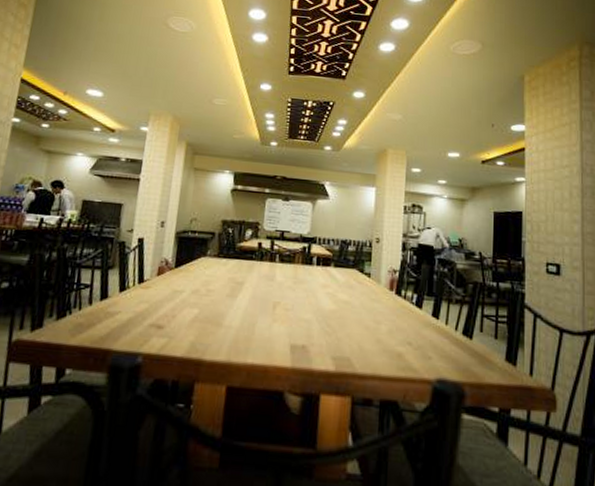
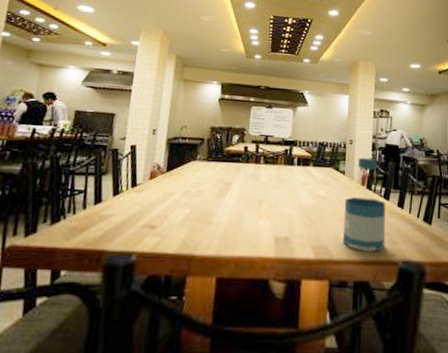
bottle: none [367,258,418,368] -> present [342,157,386,252]

